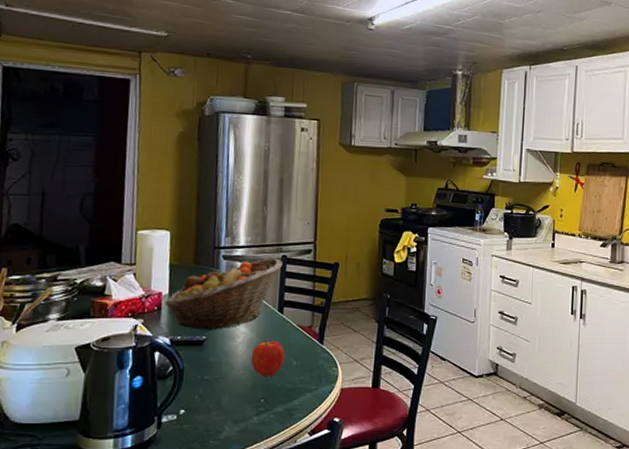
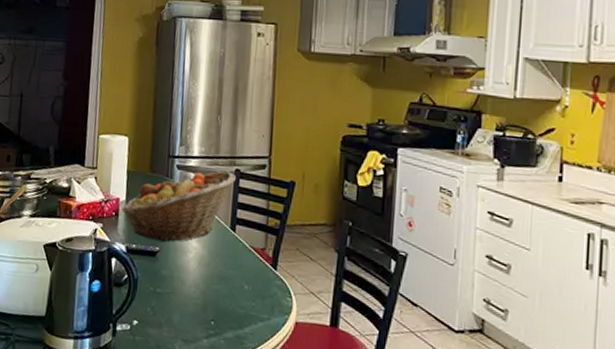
apple: present [251,340,286,376] -> none [202,258,237,298]

